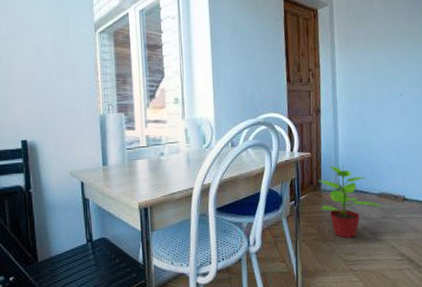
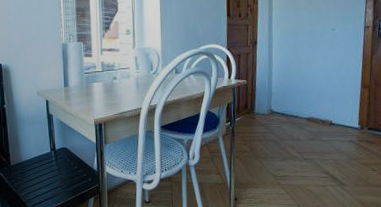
potted plant: present [317,165,383,238] -> none [252,92,311,156]

